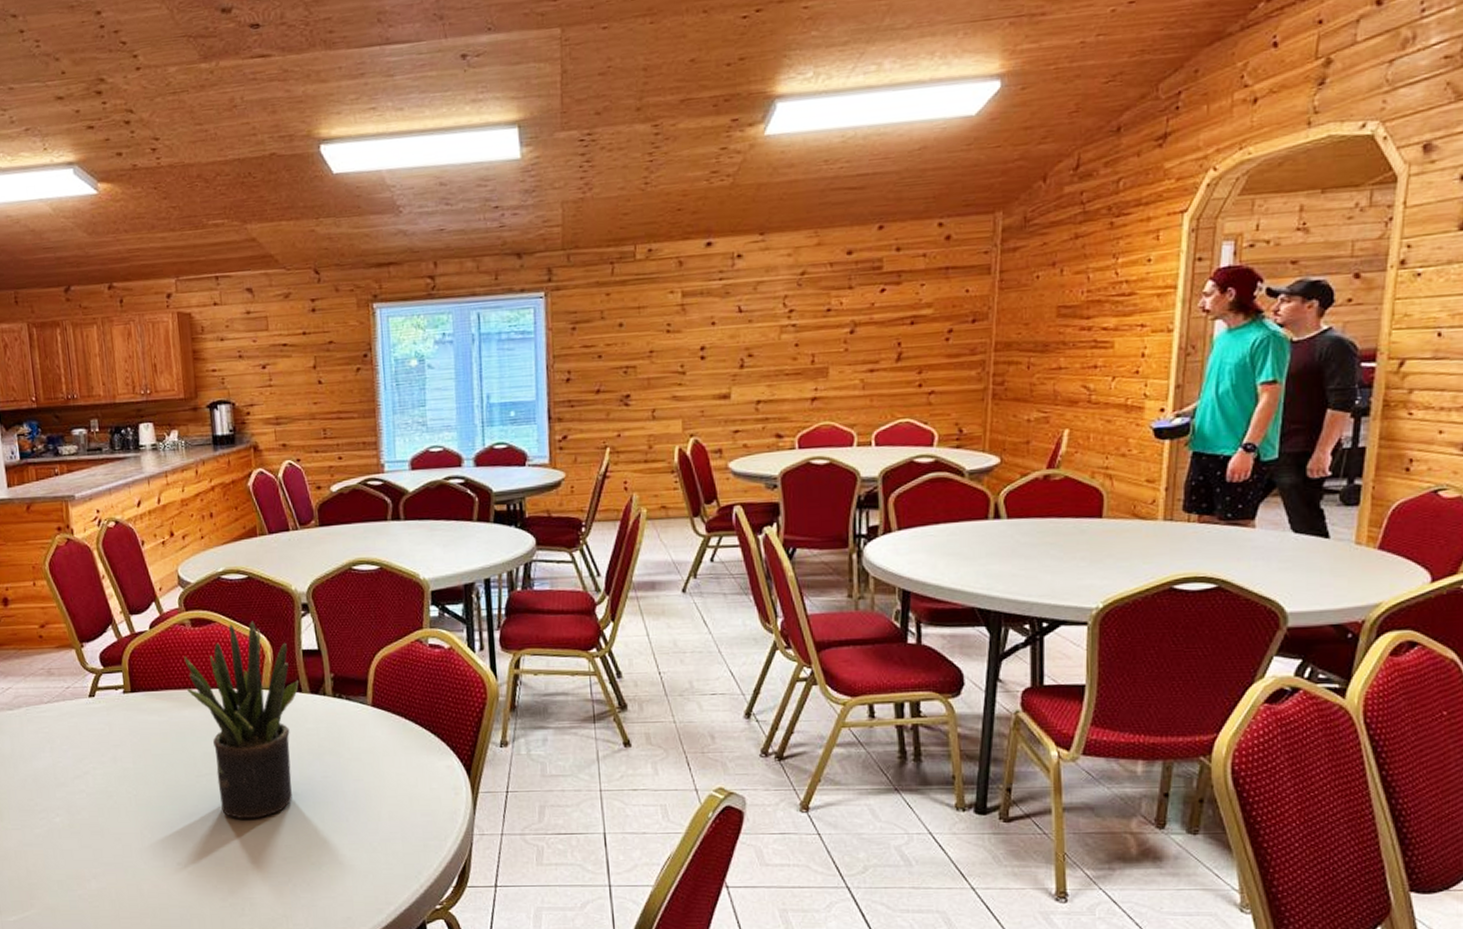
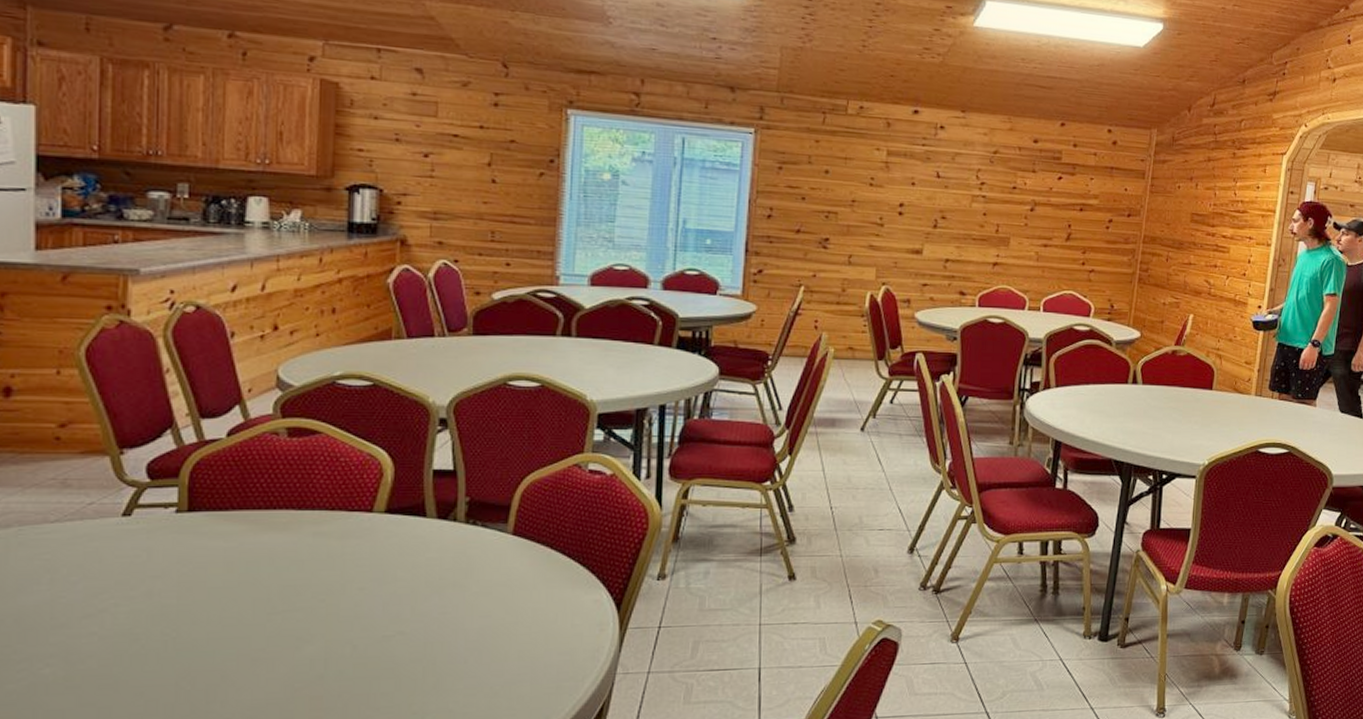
potted plant: present [184,621,300,819] -> none [270,434,425,664]

